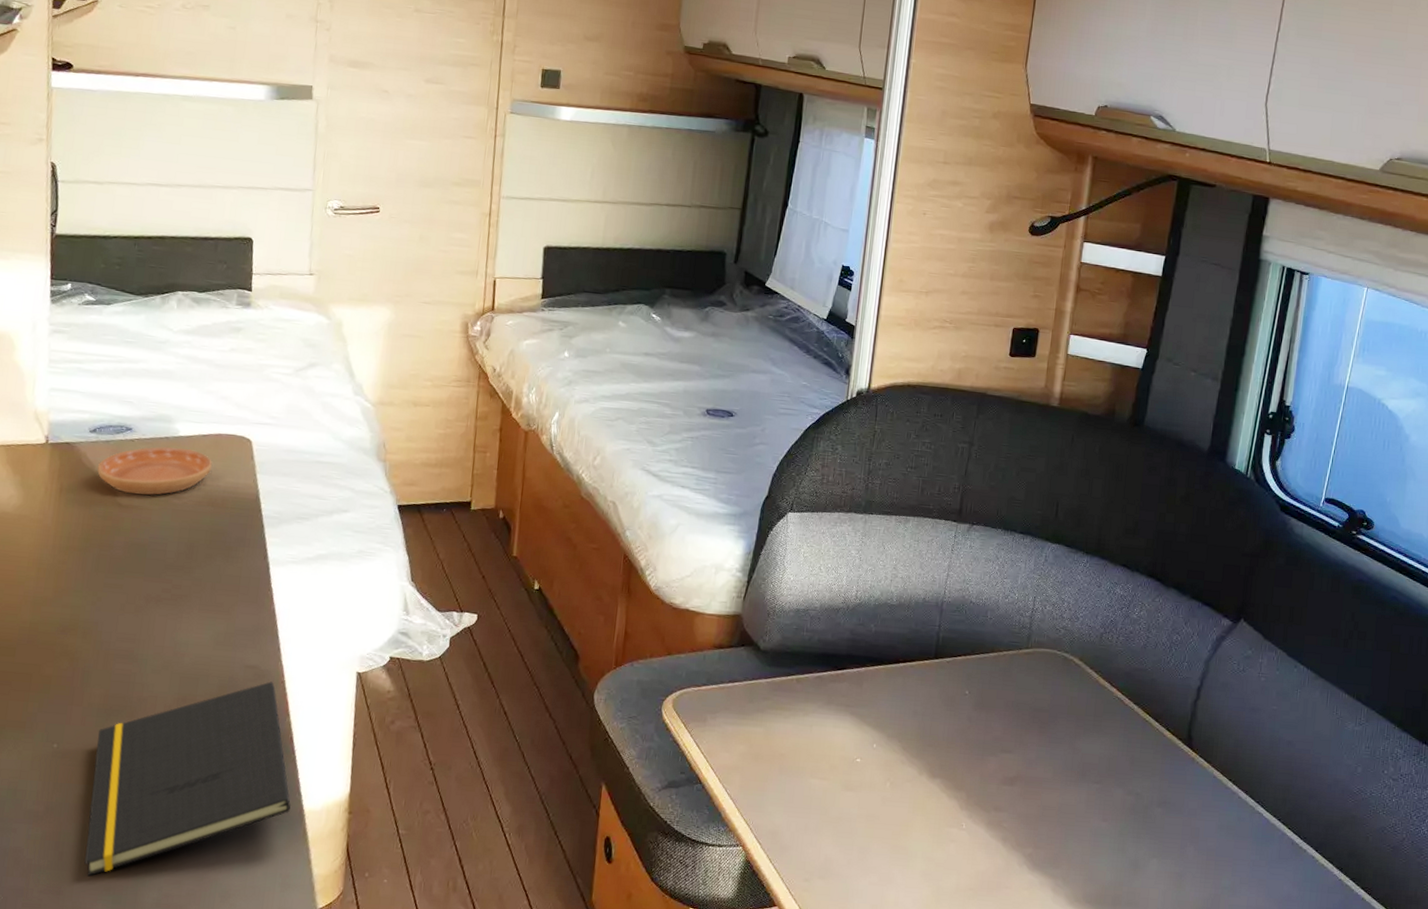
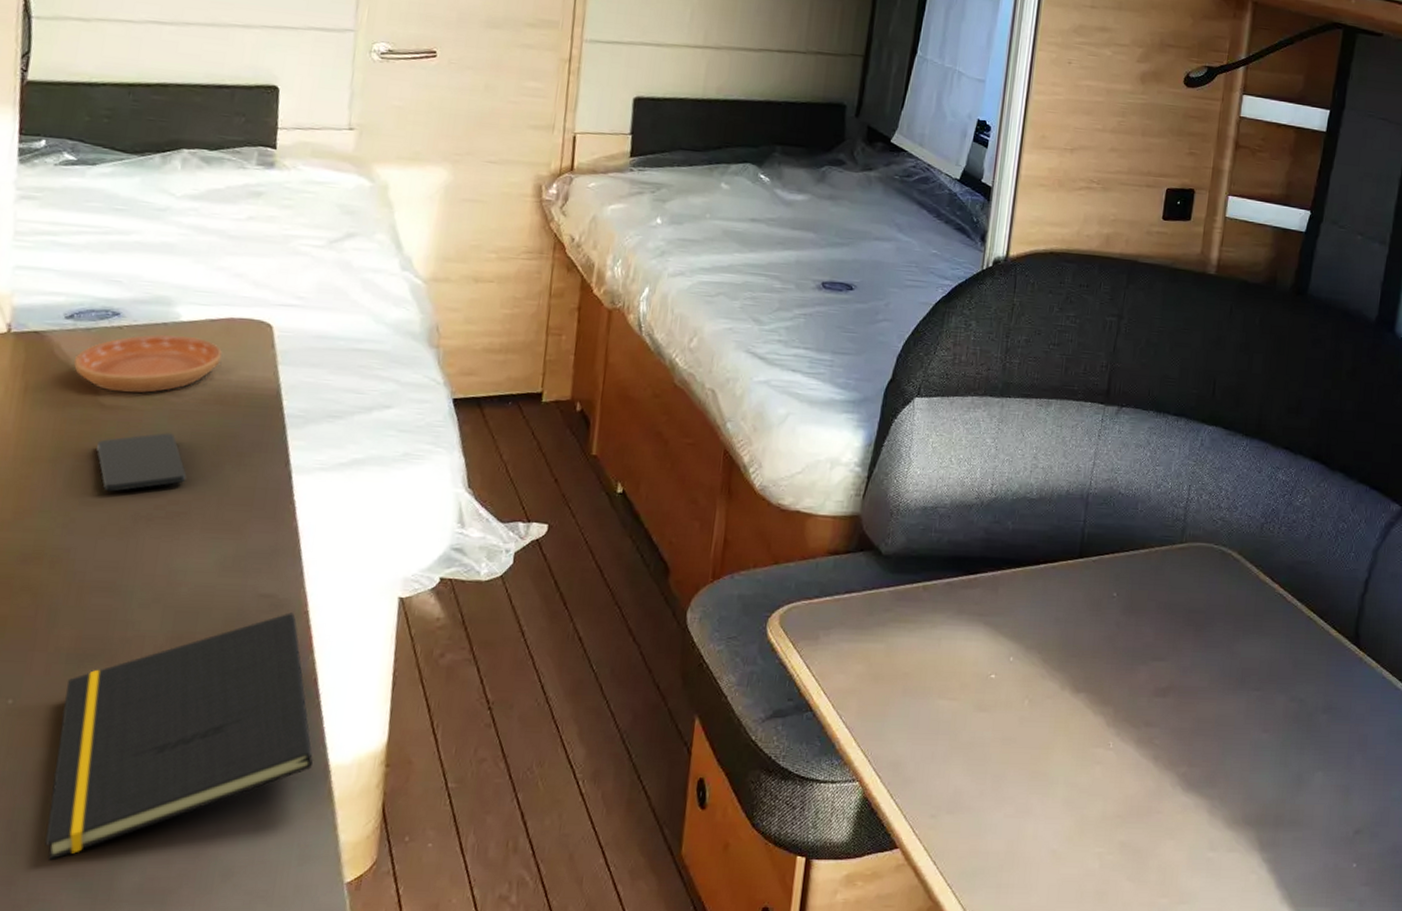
smartphone: none [116,529,187,577] -> present [97,433,187,492]

